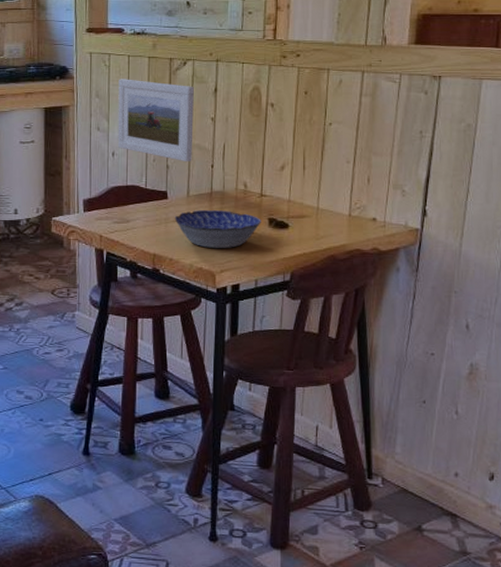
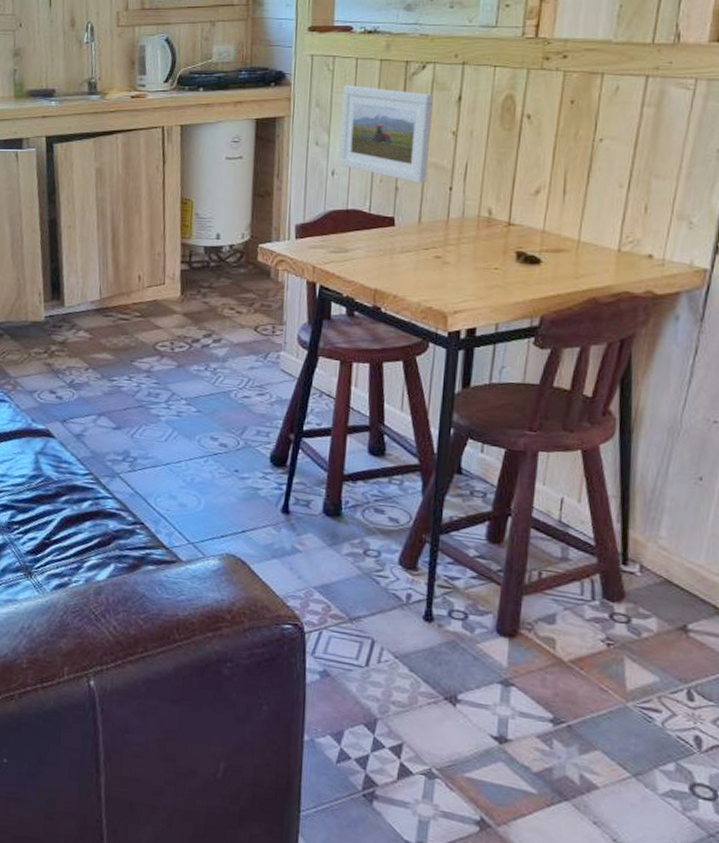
bowl: present [174,209,261,249] -> none [401,239,507,286]

